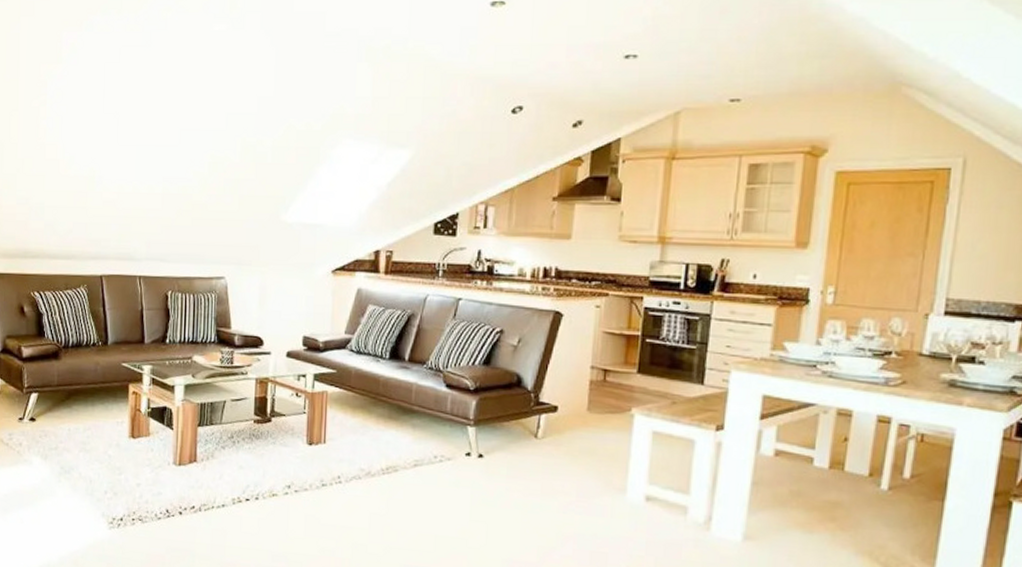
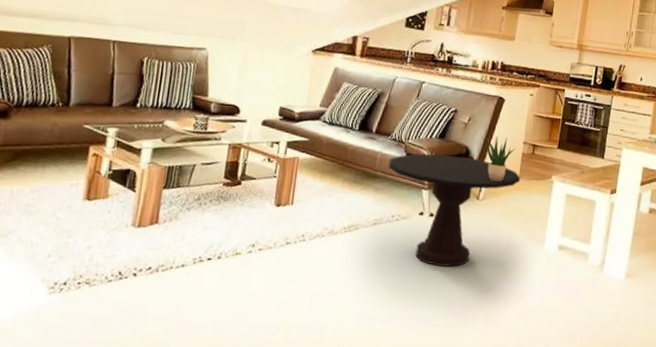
side table: none [426,384,590,518] -> present [388,154,521,267]
potted plant: none [542,361,580,416] -> present [486,137,515,181]

